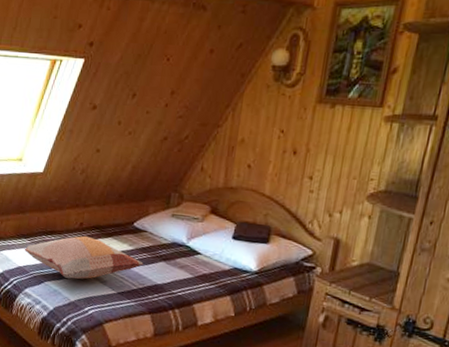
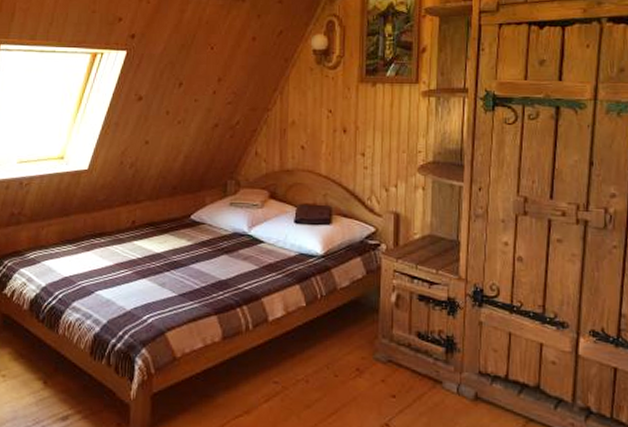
decorative pillow: present [24,235,144,280] -> none [70,234,205,285]

